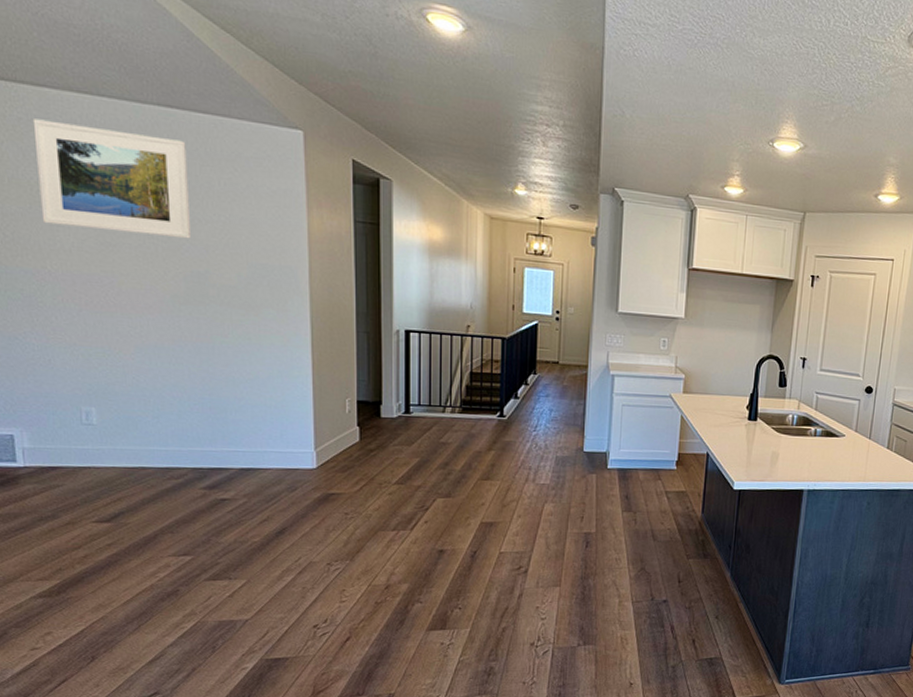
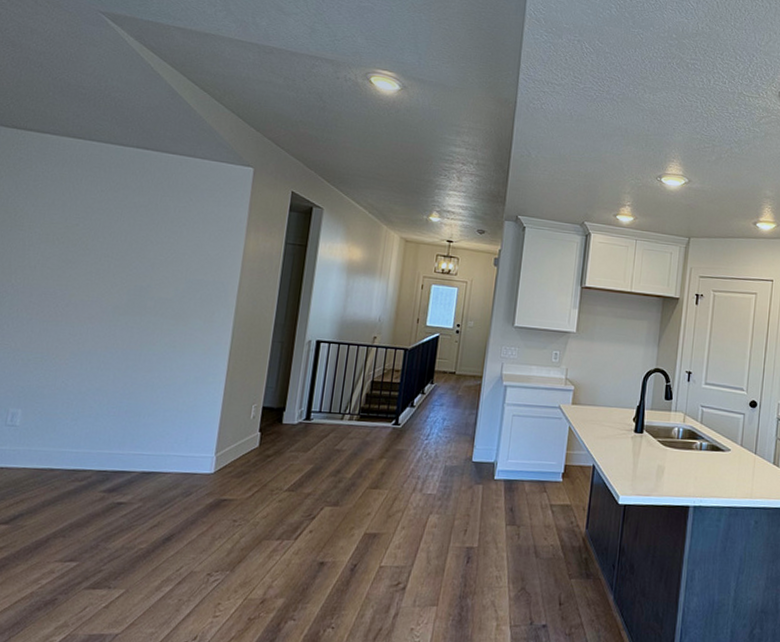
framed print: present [32,119,191,239] -> none [18,158,154,258]

